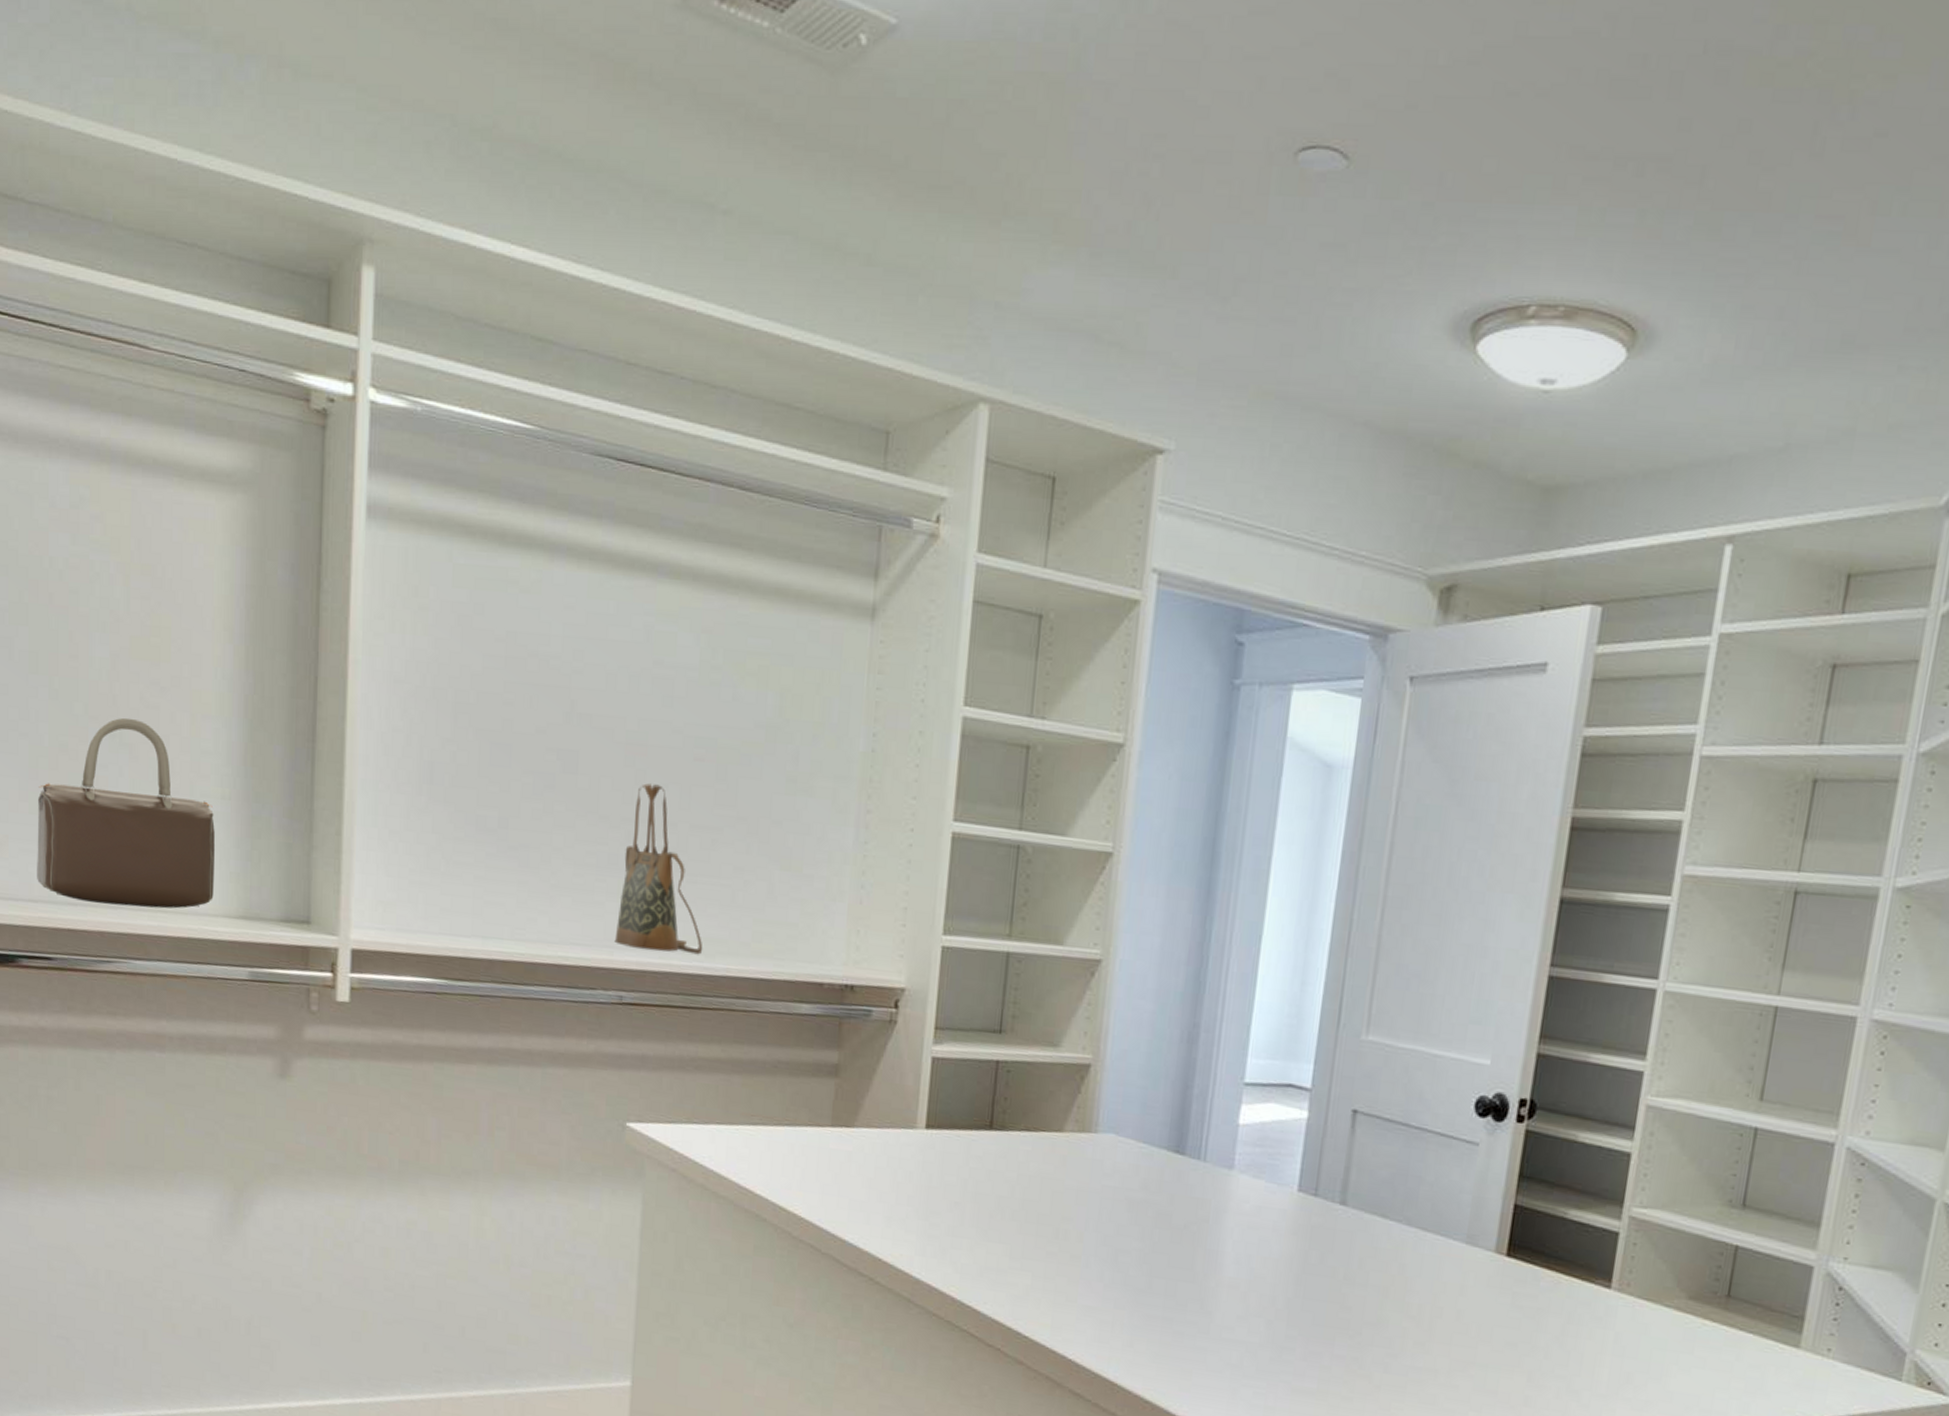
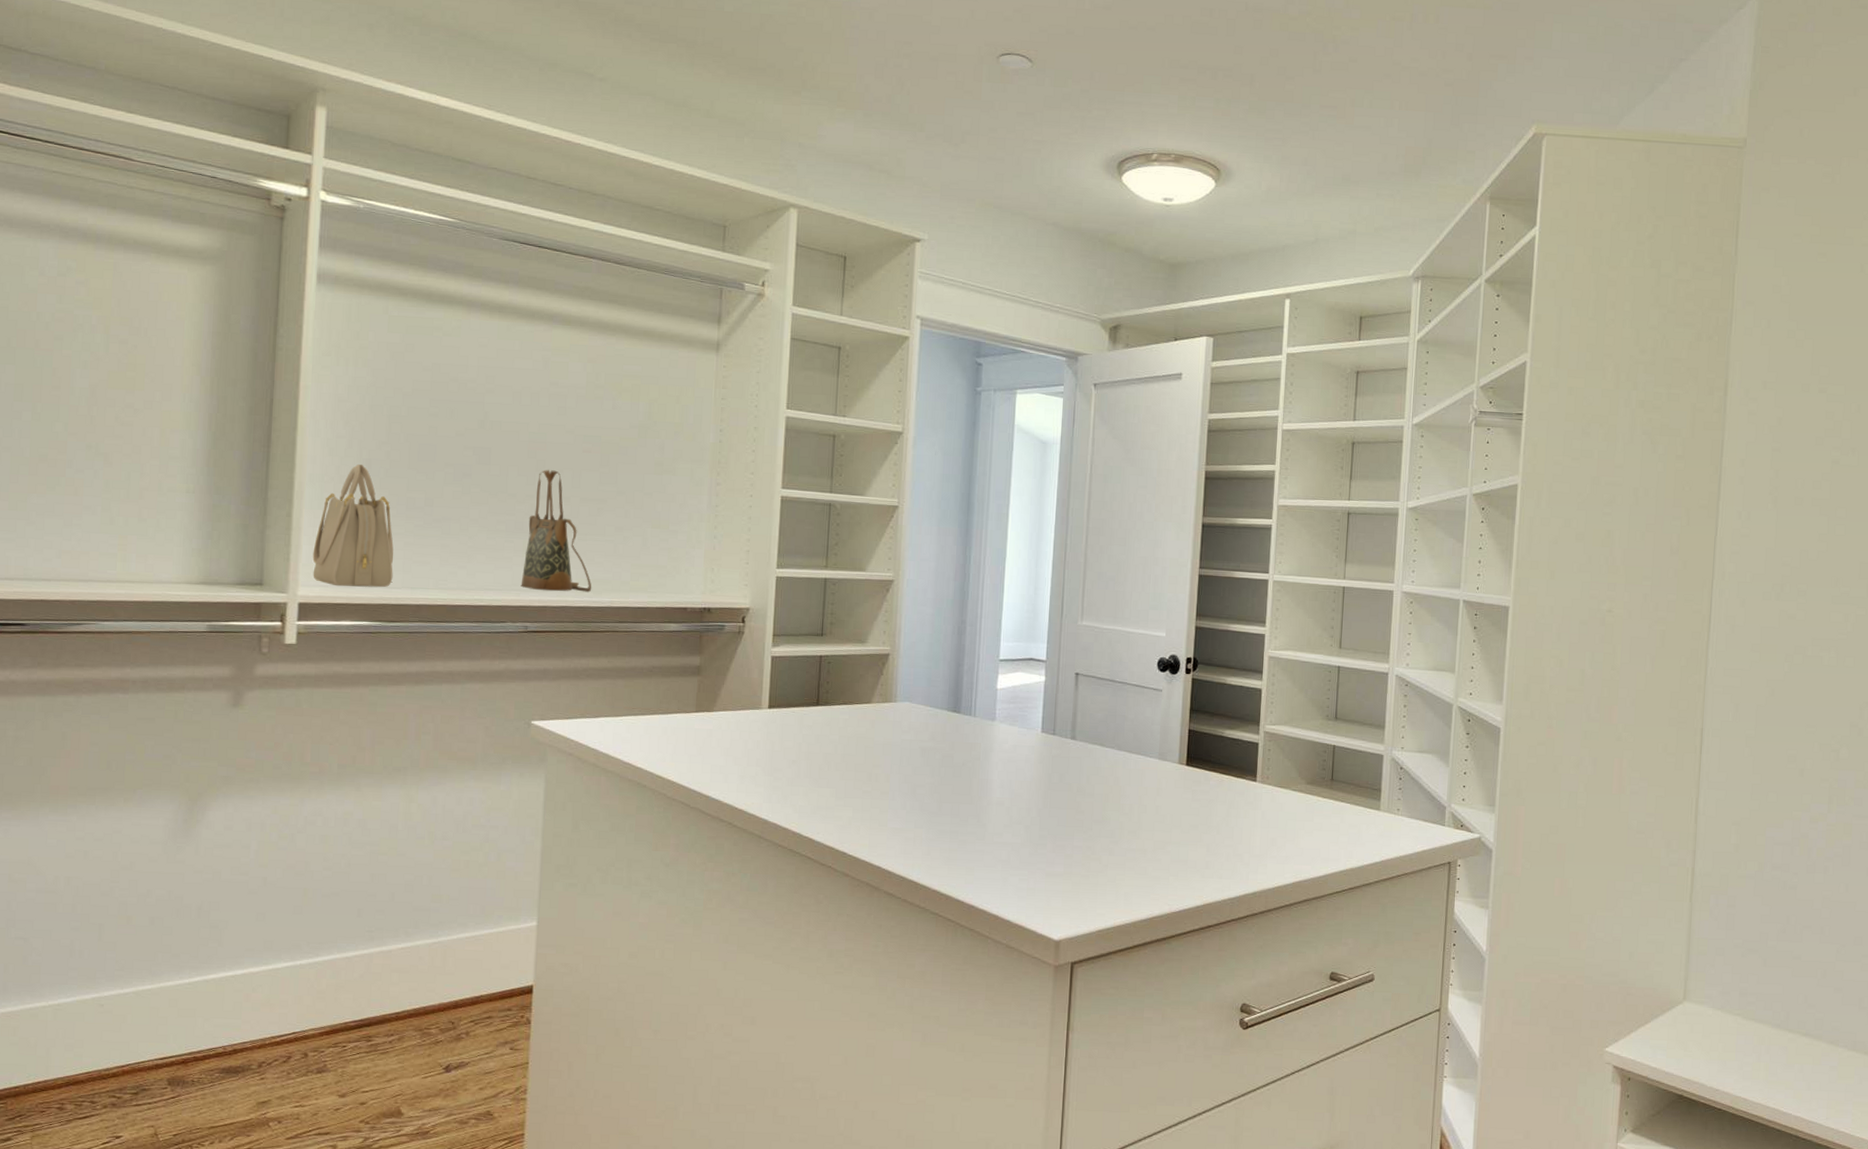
handbag: present [37,717,215,909] -> none [13,433,180,580]
handbag: none [366,768,461,935] -> present [312,464,394,588]

